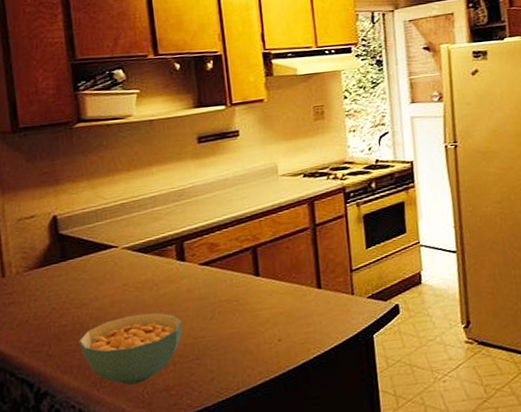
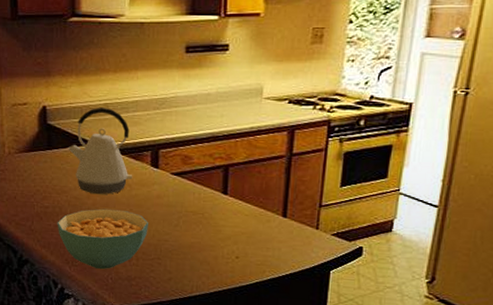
kettle: none [85,207,159,301] -> present [68,108,133,194]

